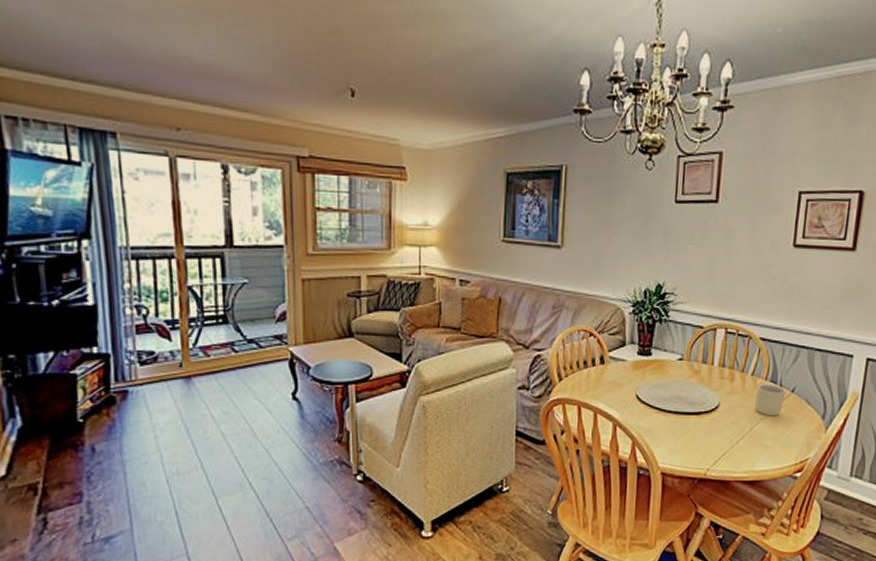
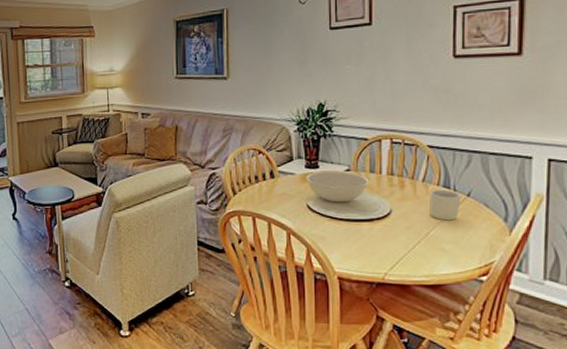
bowl: none [638,358,701,394] -> present [306,170,369,203]

